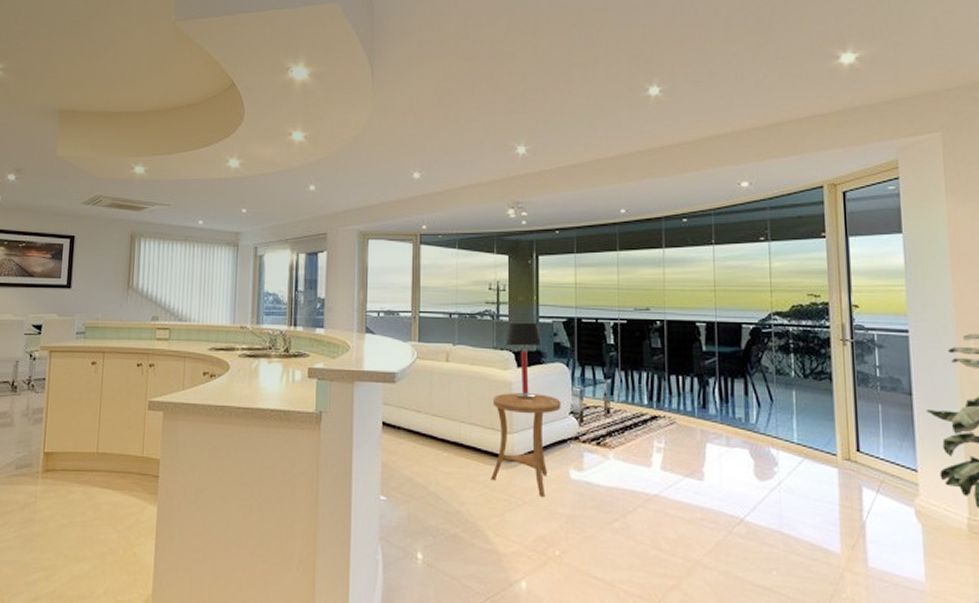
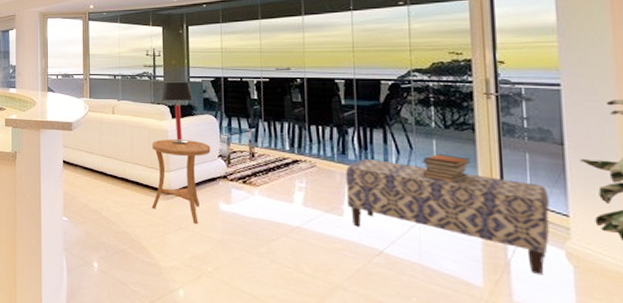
bench: none [706,412,901,537] -> present [346,158,550,276]
book stack: none [782,406,827,438] -> present [422,154,470,182]

